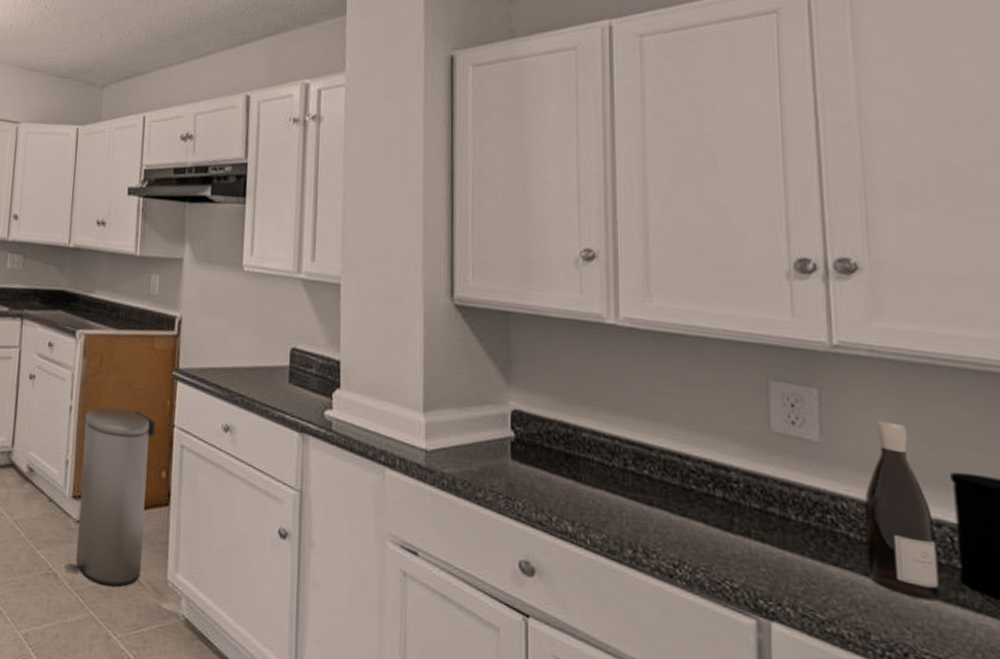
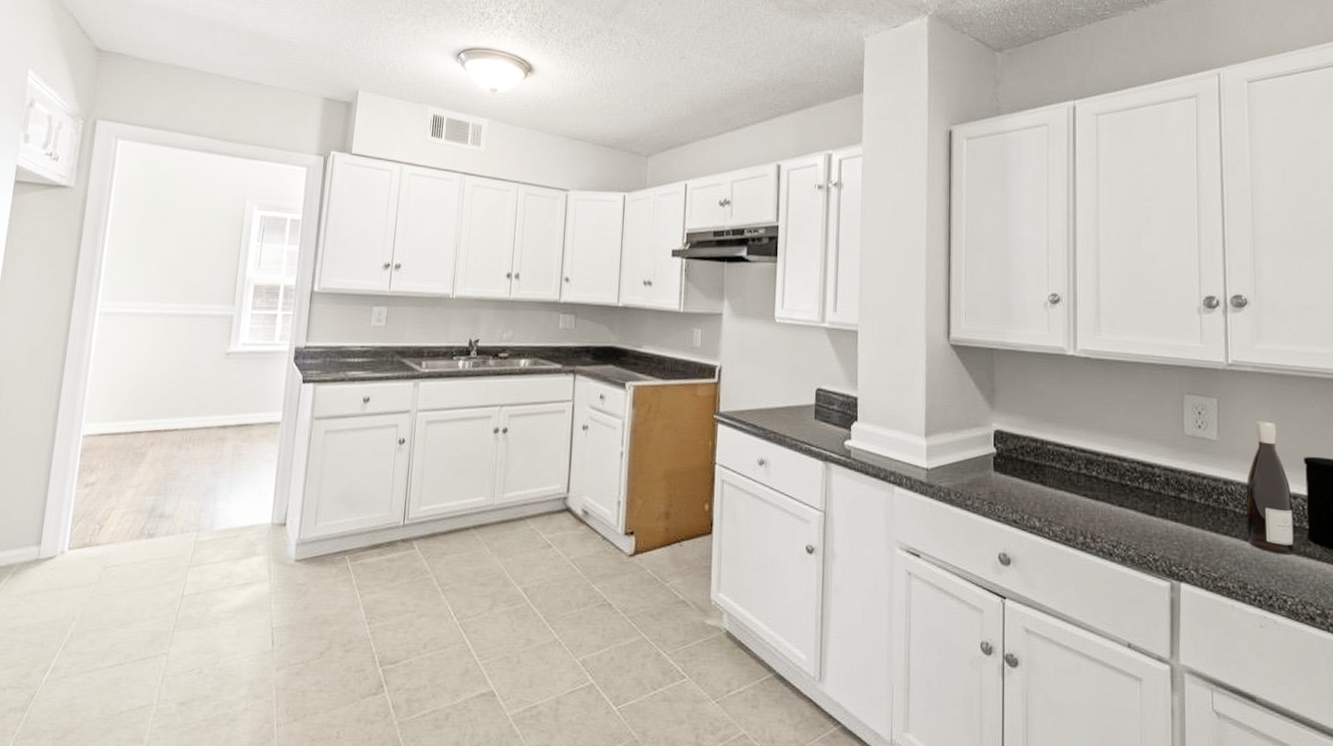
pedal bin: present [64,407,155,588] -> none [618,450,699,610]

